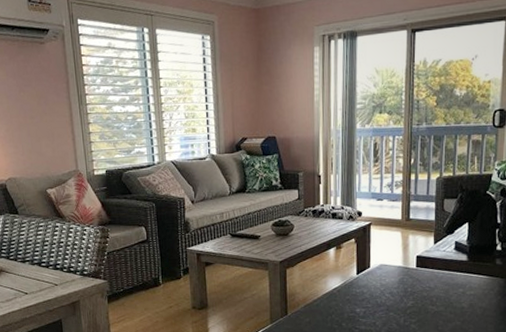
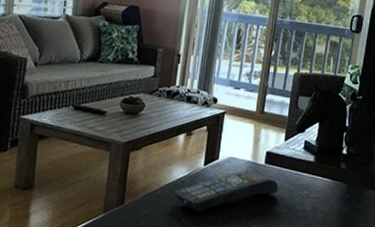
remote control: none [332,274,433,317] -> present [174,169,279,212]

